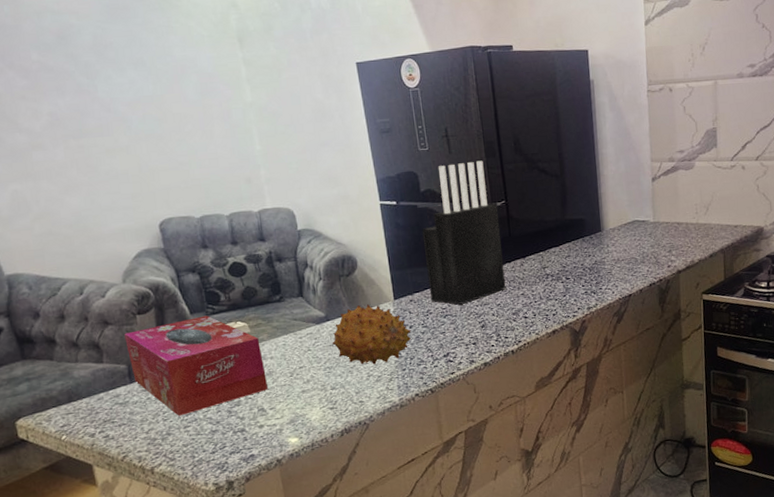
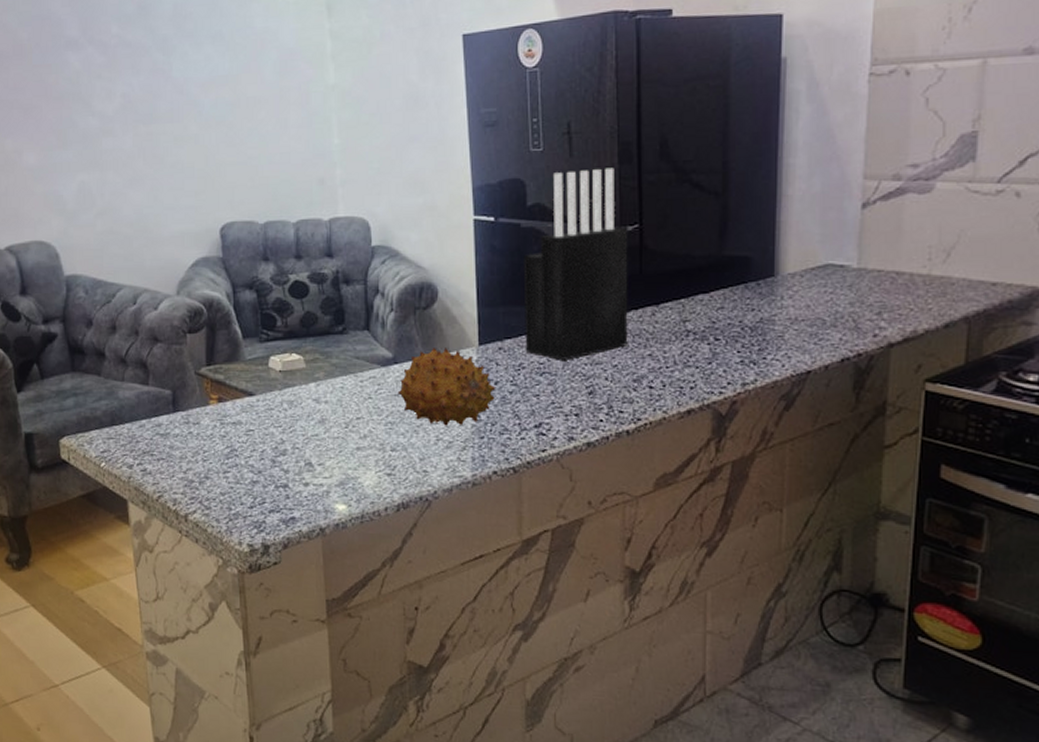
tissue box: present [124,315,269,416] -> none [173,342,319,458]

